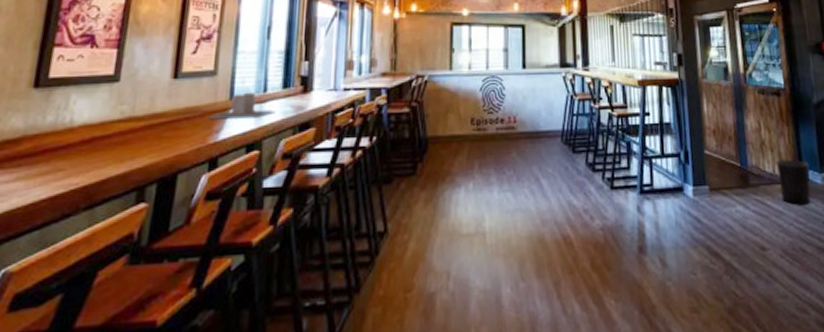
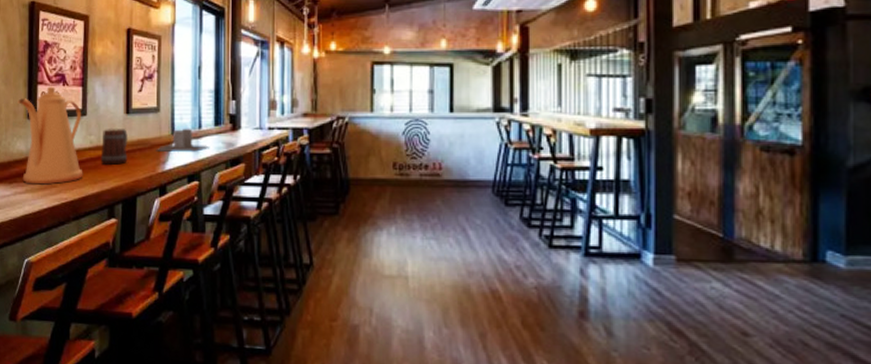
coffee pot: none [13,48,114,170] -> present [17,86,83,185]
beer mug: none [132,96,174,140] -> present [100,129,129,166]
waste bin: present [775,159,811,205] -> none [776,234,829,292]

